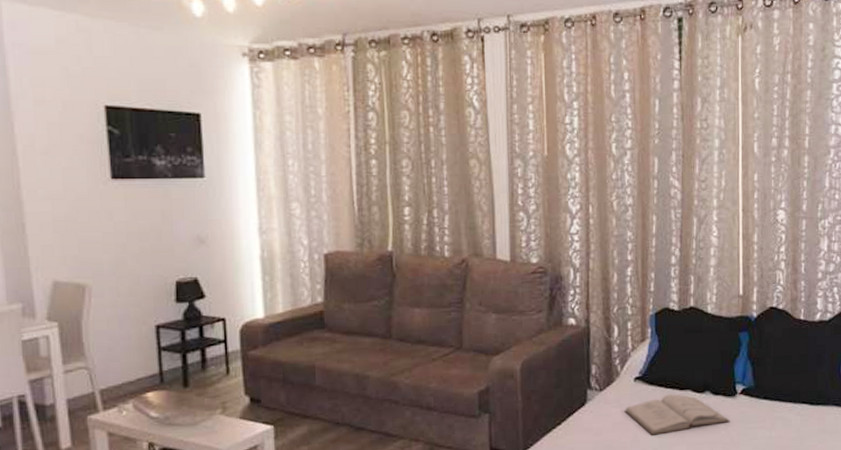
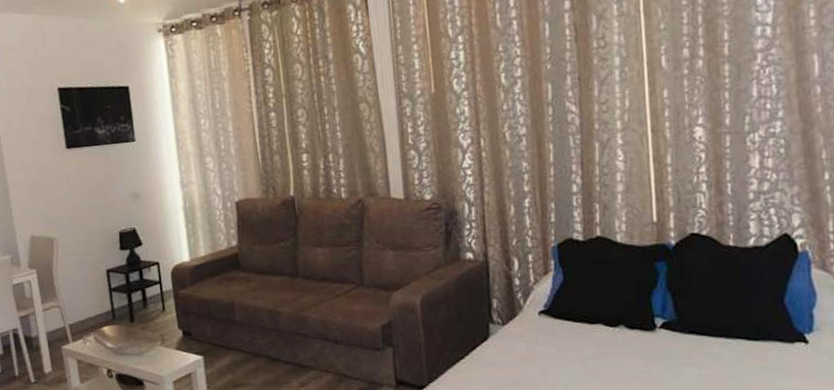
book: present [624,394,731,435] -> none [530,328,651,371]

